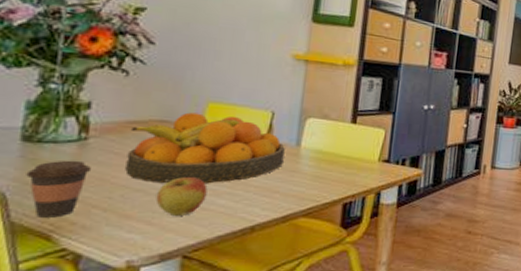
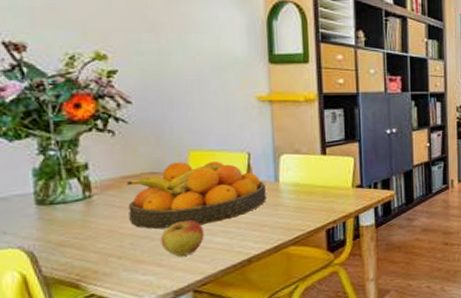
coffee cup: present [26,160,92,218] -> none [47,216,101,270]

